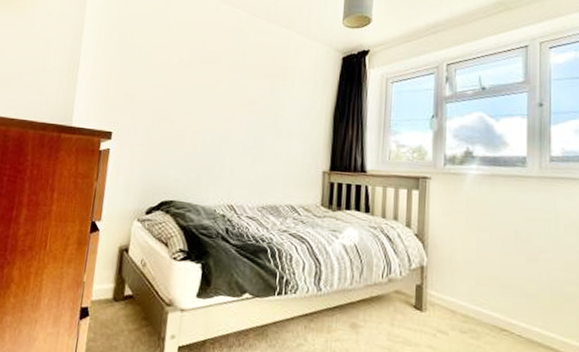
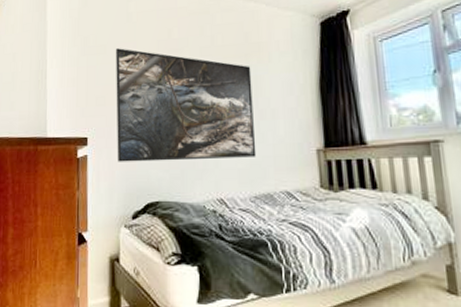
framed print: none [138,51,275,171] -> present [116,48,257,162]

